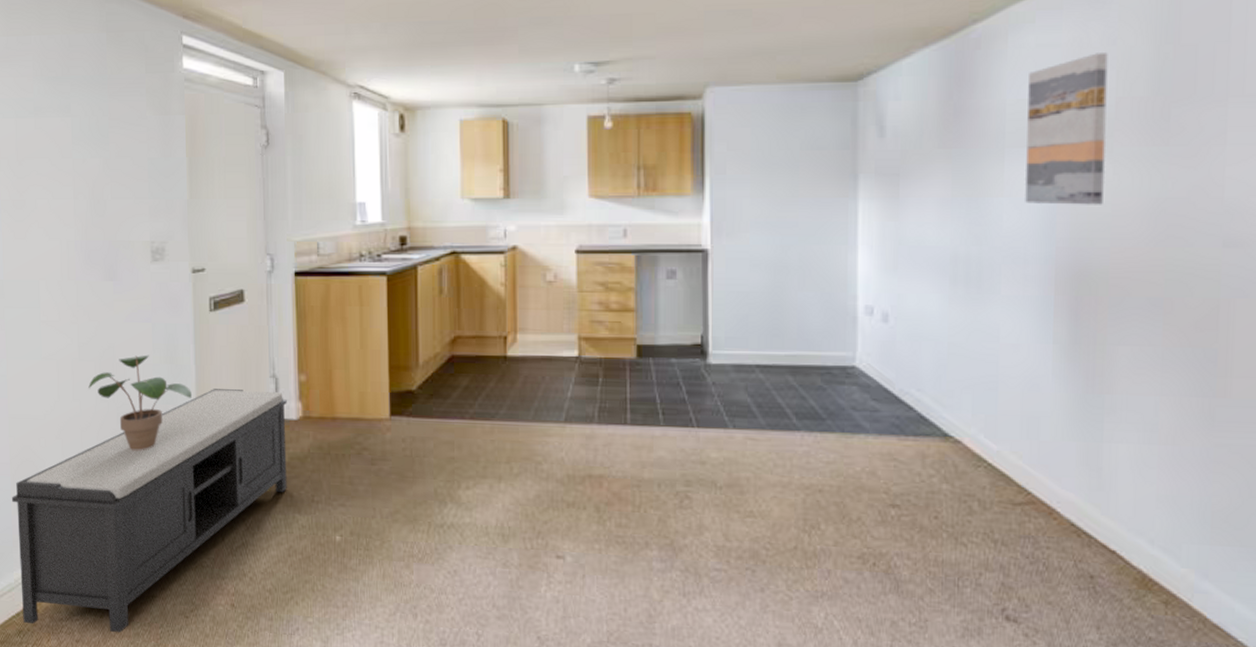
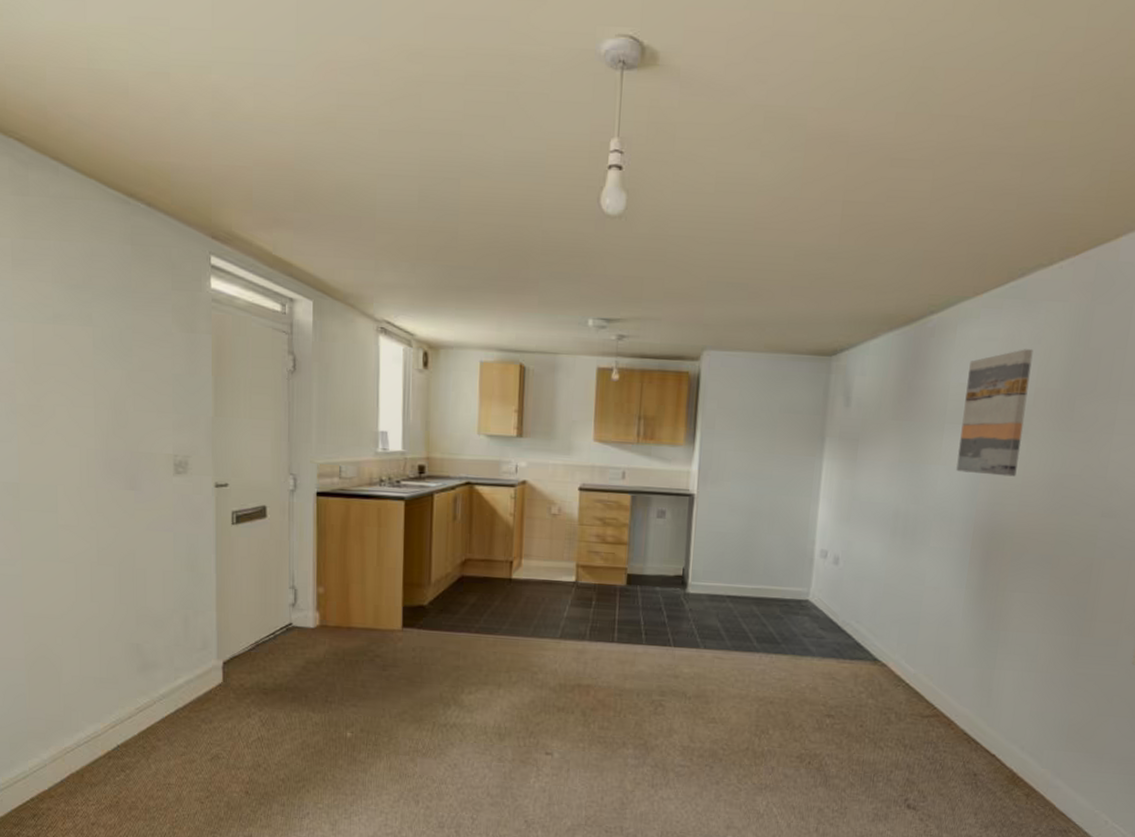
bench: present [11,389,287,632] -> none [26,596,305,816]
potted plant: present [88,355,192,451] -> none [107,562,212,652]

